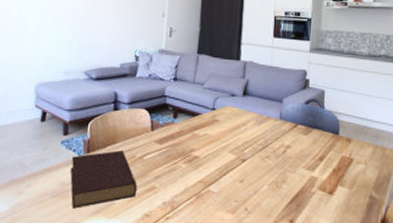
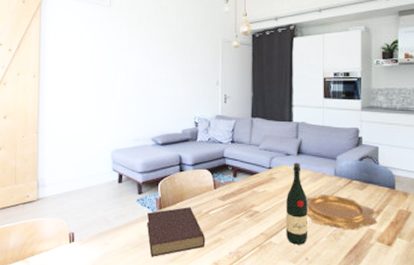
wine bottle: none [226,103,251,194] -> present [286,162,307,245]
decorative bowl: none [248,139,320,178] -> present [306,195,377,231]

